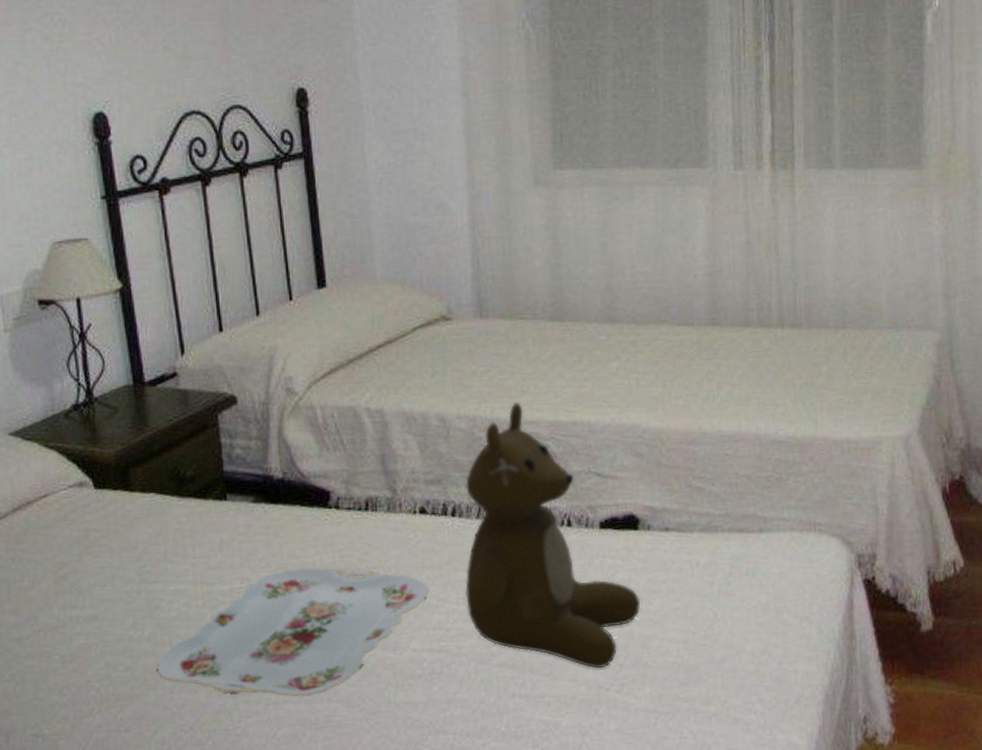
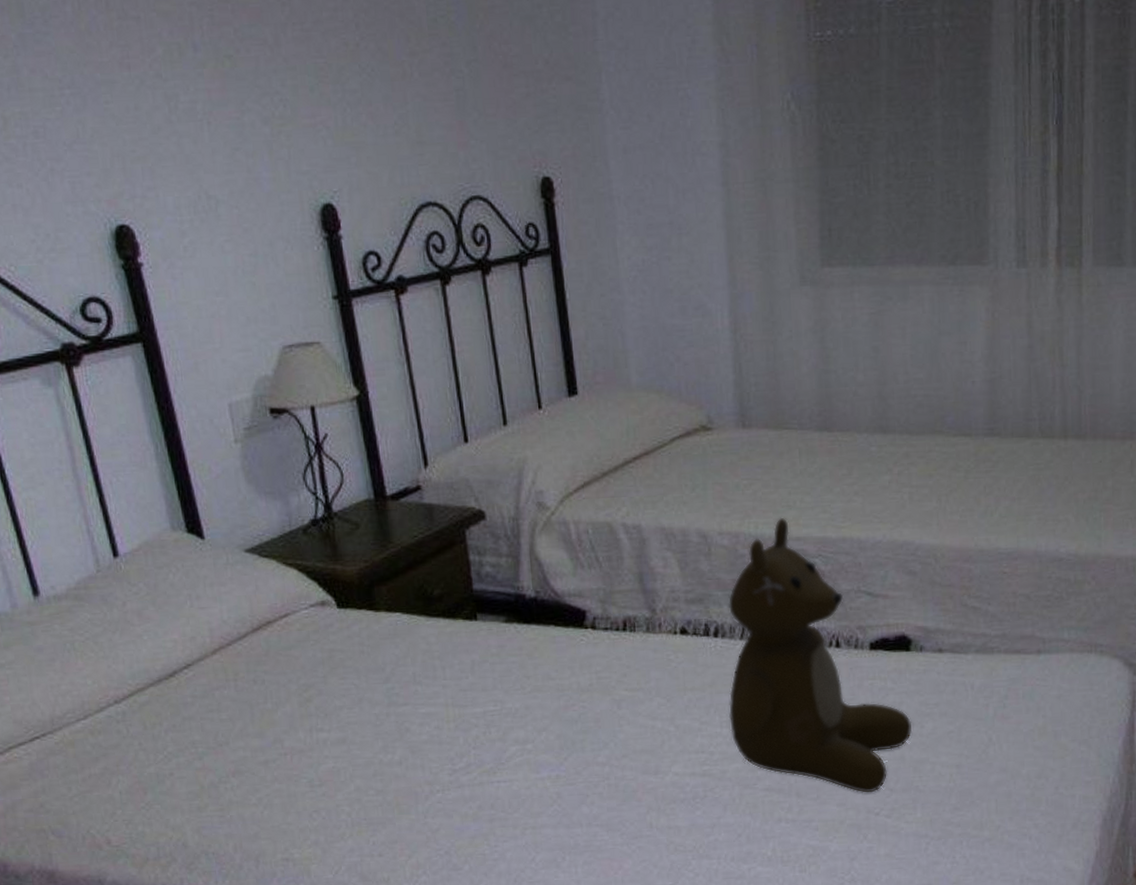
serving tray: present [157,567,429,697] -> none [410,689,691,821]

